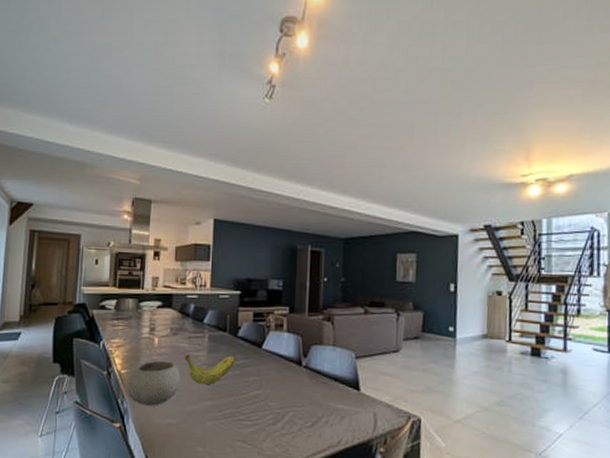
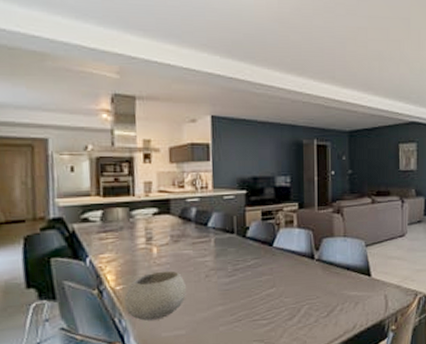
banana: present [184,354,235,385] -> none [189,257,245,291]

